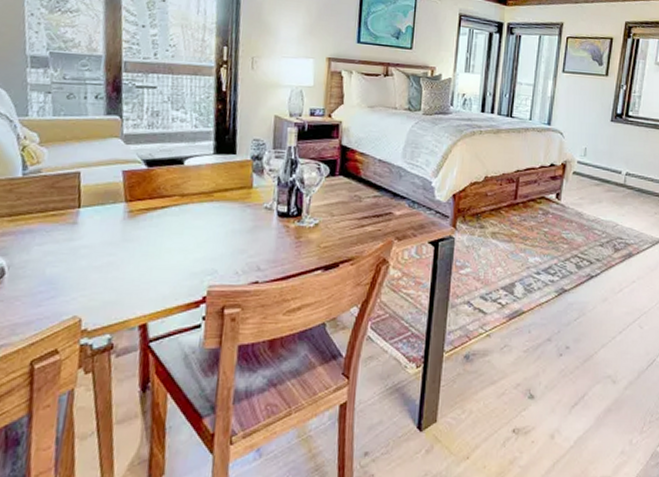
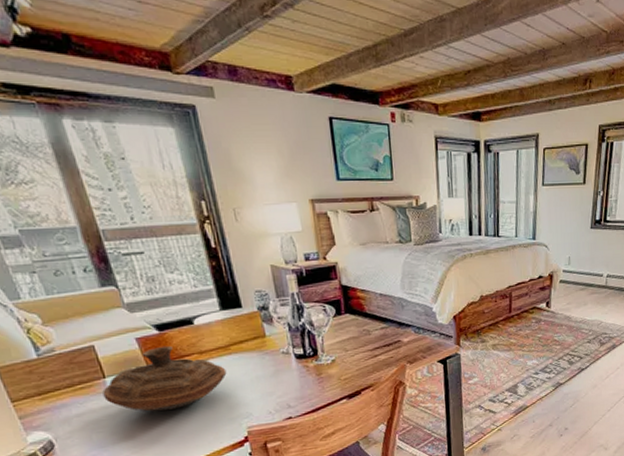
decorative bowl: none [71,182,203,253] -> present [102,345,227,412]

